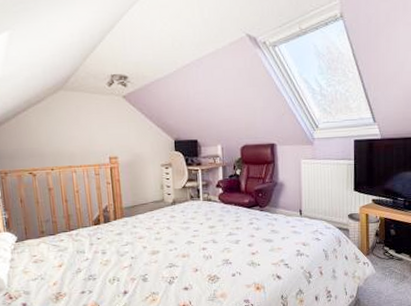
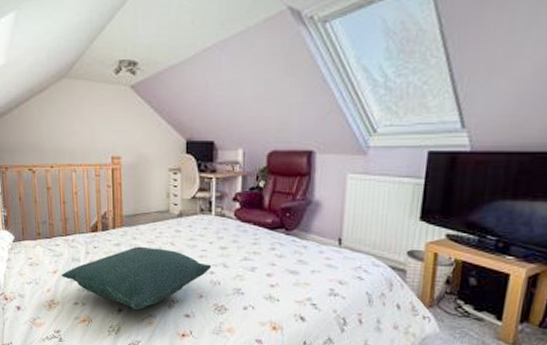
pillow: none [66,233,204,290] -> present [61,246,212,310]

